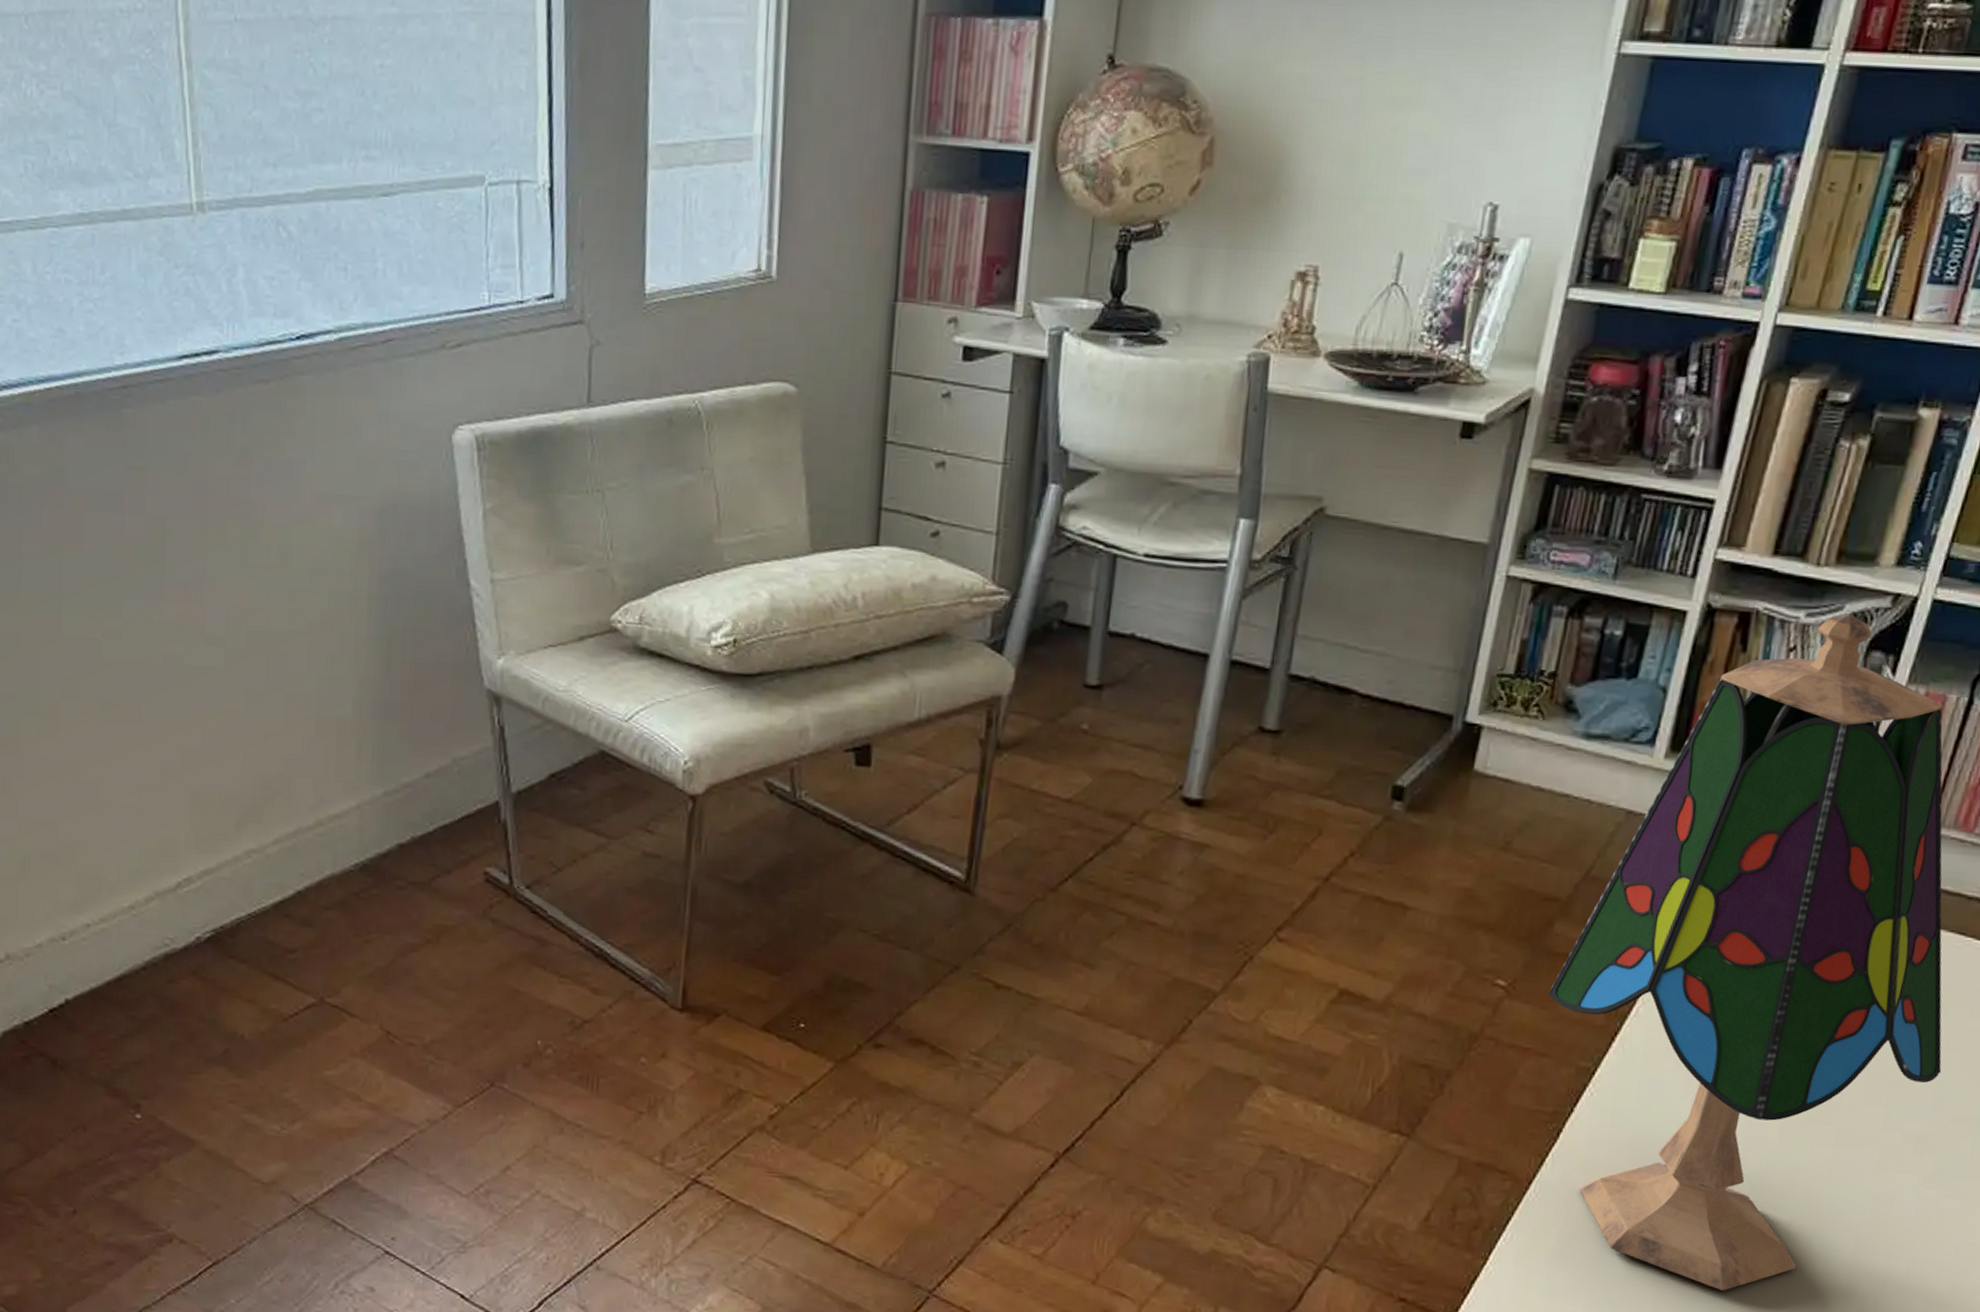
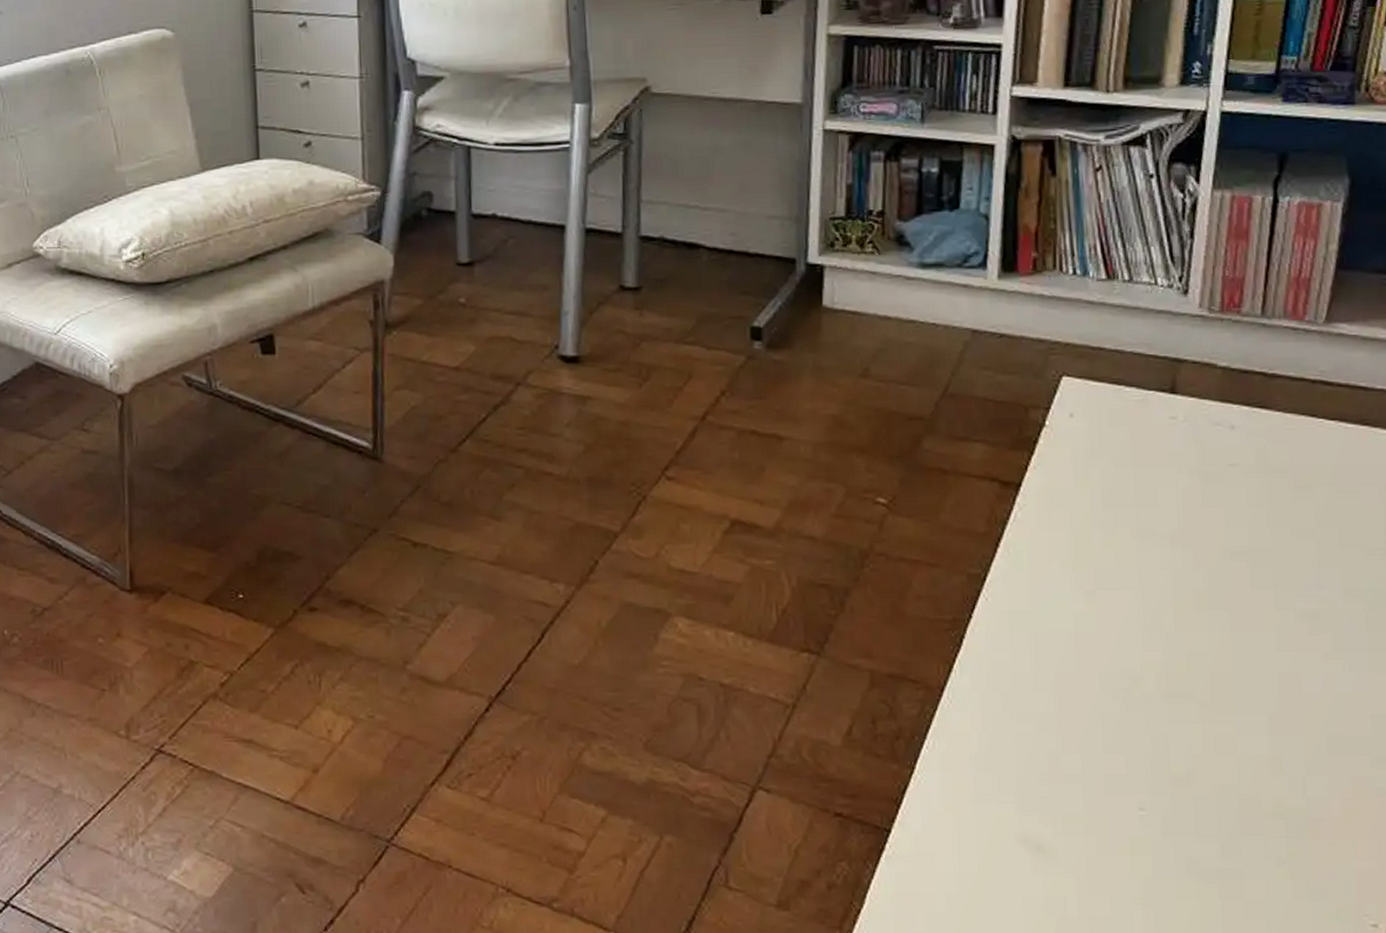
table lamp: present [1548,613,1943,1291] -> none [928,132,1321,782]

